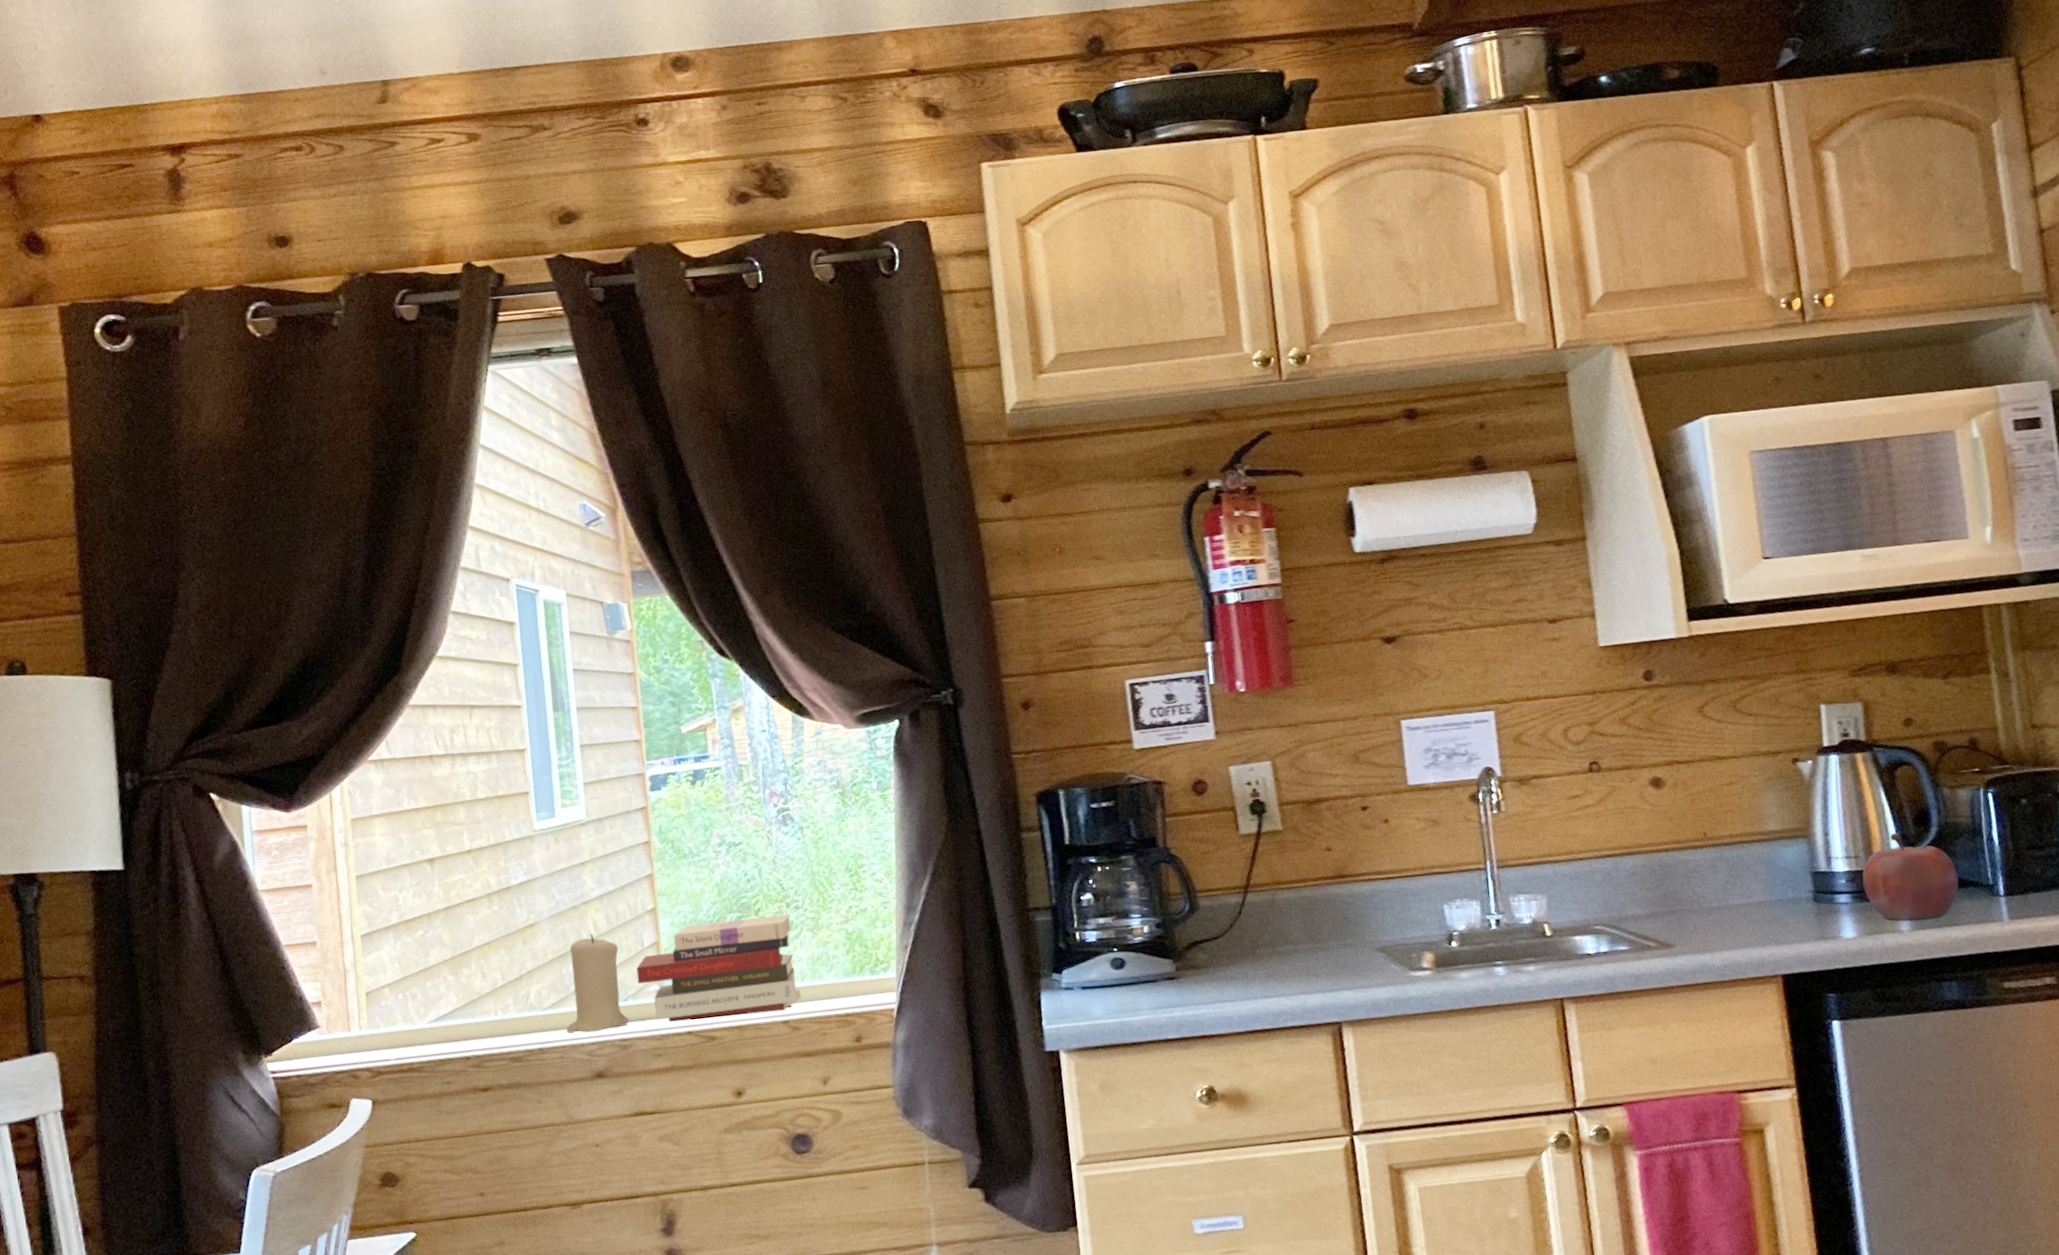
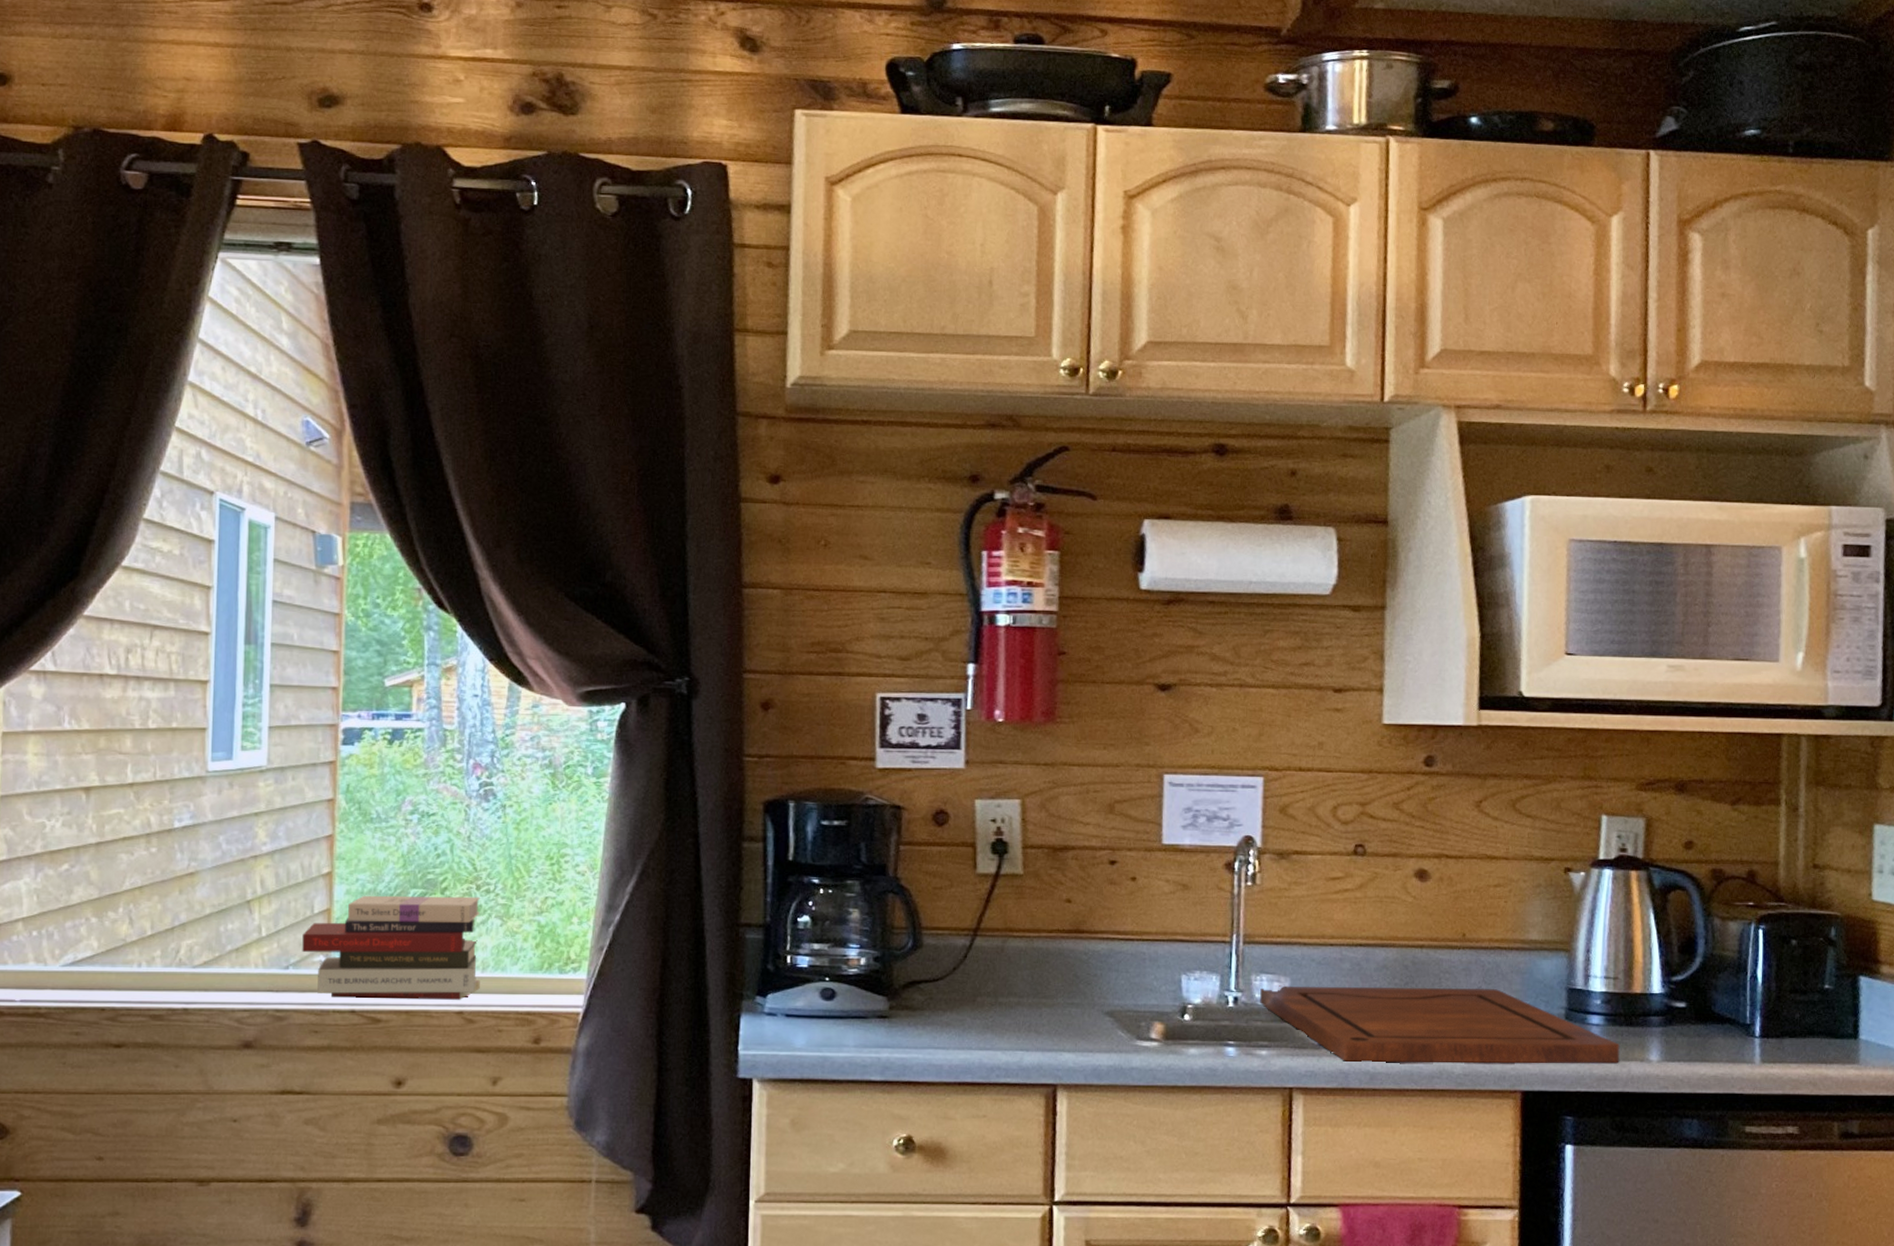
candle: present [566,934,630,1033] -> none [216,892,288,998]
cutting board: none [1519,881,1872,968] -> present [1260,987,1620,1065]
fruit: present [1862,832,1959,921] -> none [1618,958,1716,1052]

